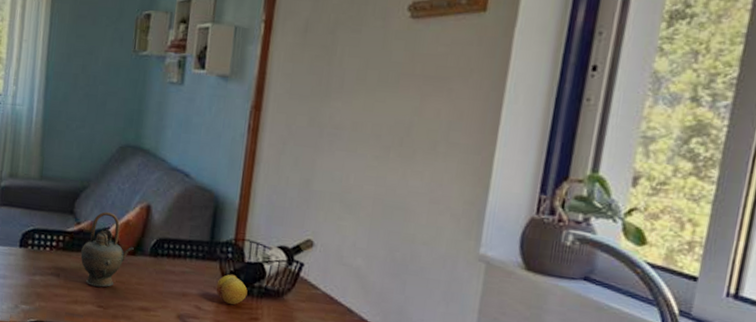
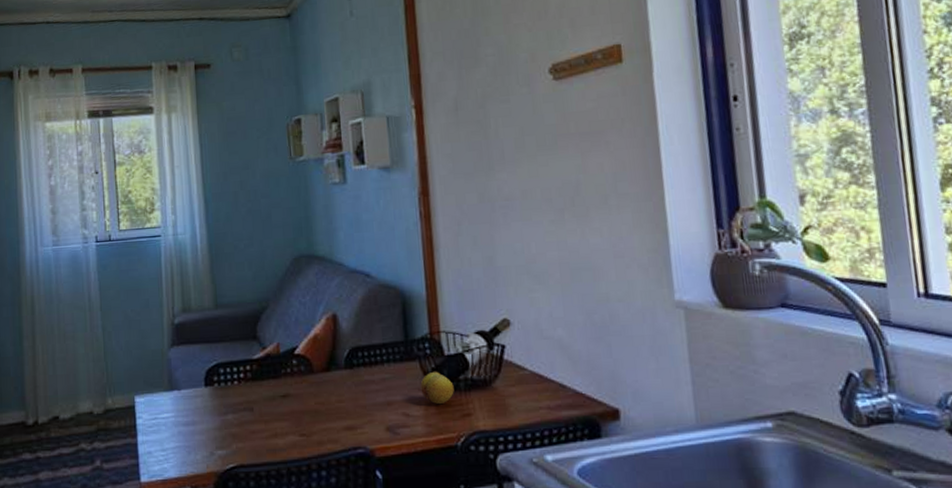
teapot: present [80,211,134,287] -> none [272,330,327,414]

